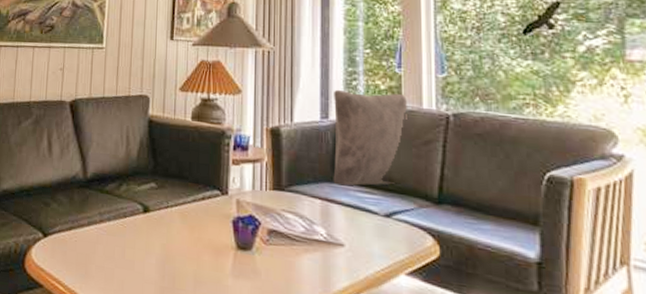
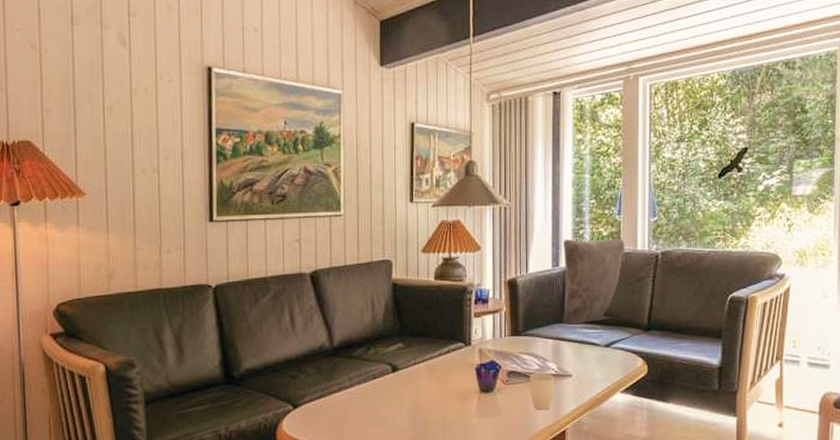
mug: none [293,235,323,282] -> present [529,372,555,410]

